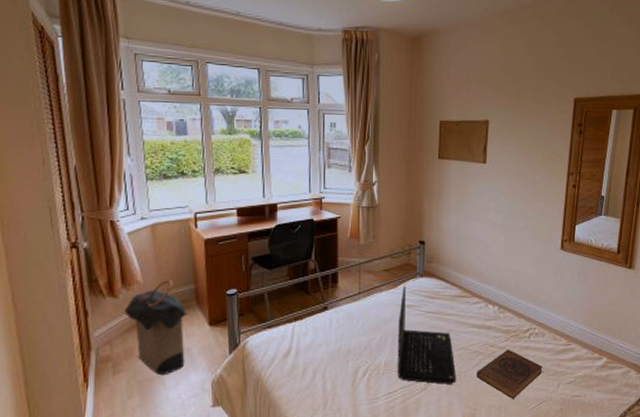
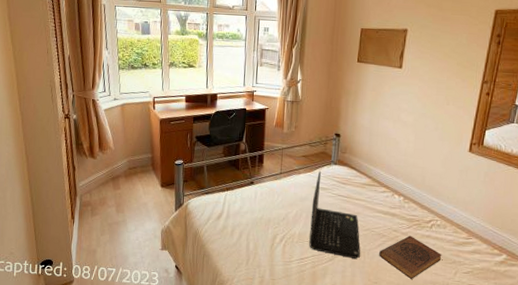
laundry hamper: present [124,280,189,376] -> none [100,148,147,221]

